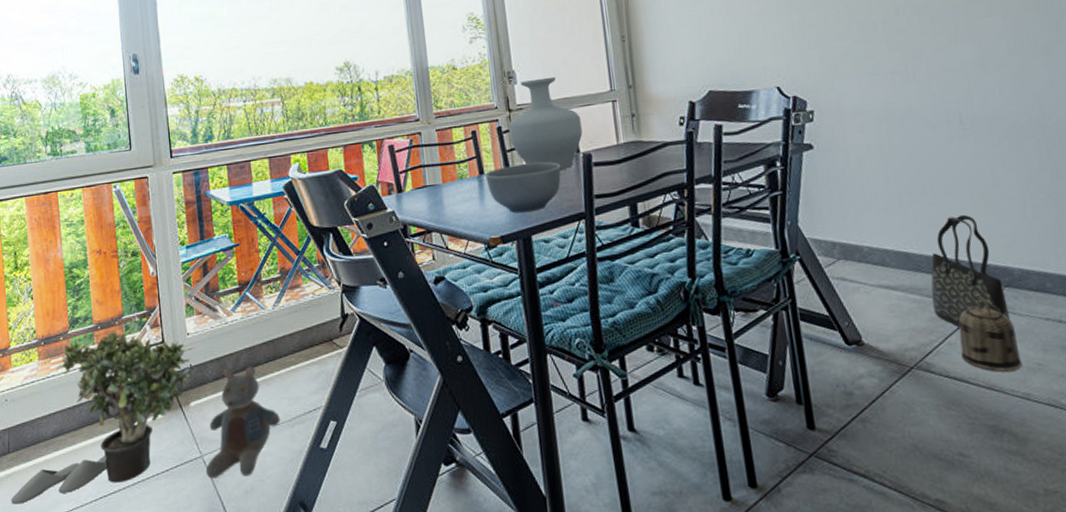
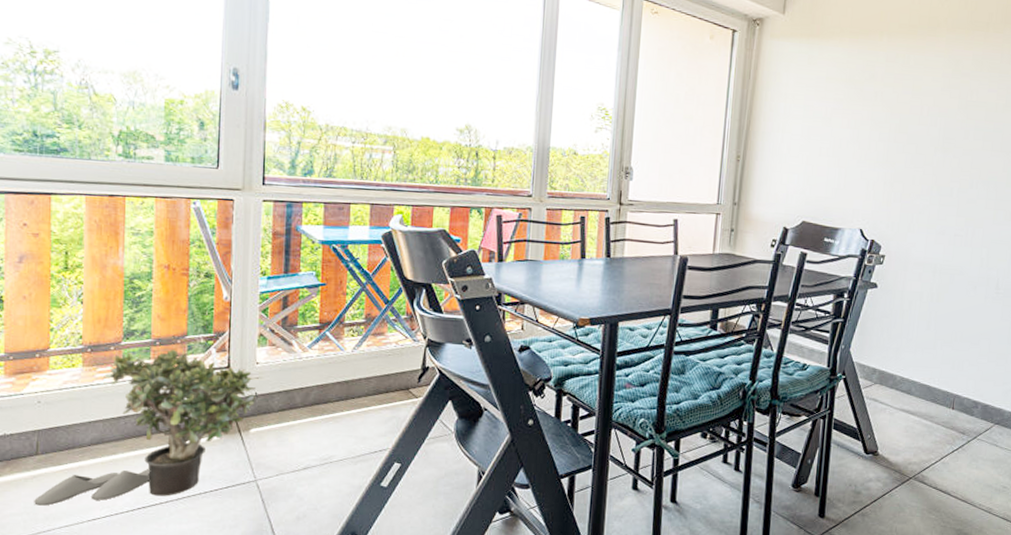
stuffed animal: present [205,366,280,479] -> none [258,401,344,504]
bowl: present [485,162,561,213] -> none [586,255,658,301]
vase: present [508,76,583,171] -> none [615,179,685,269]
tote bag: present [930,214,1010,328] -> none [938,362,995,452]
basket: present [958,297,1022,372] -> none [950,429,994,490]

